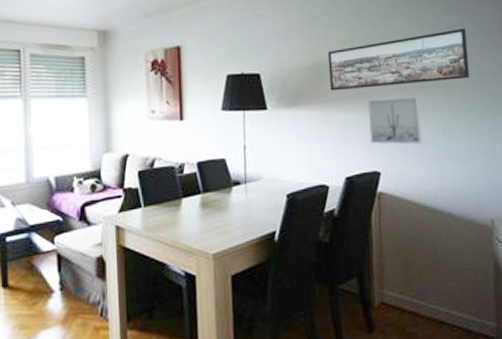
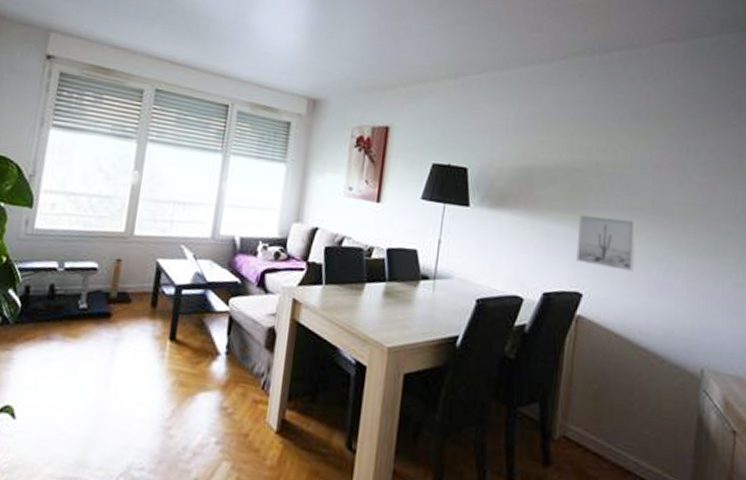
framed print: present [327,28,470,91] -> none [541,154,700,210]

